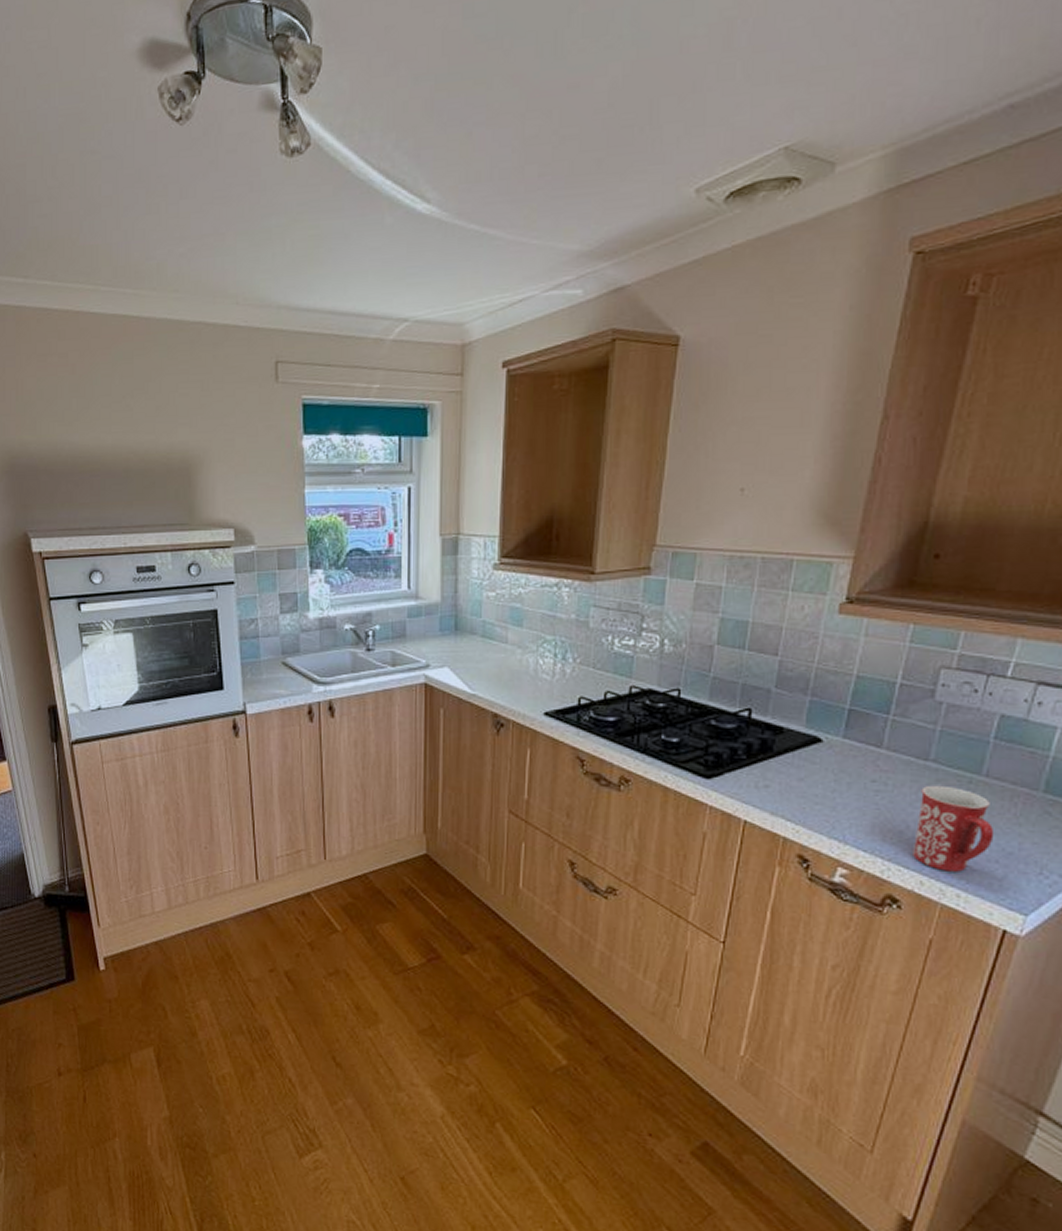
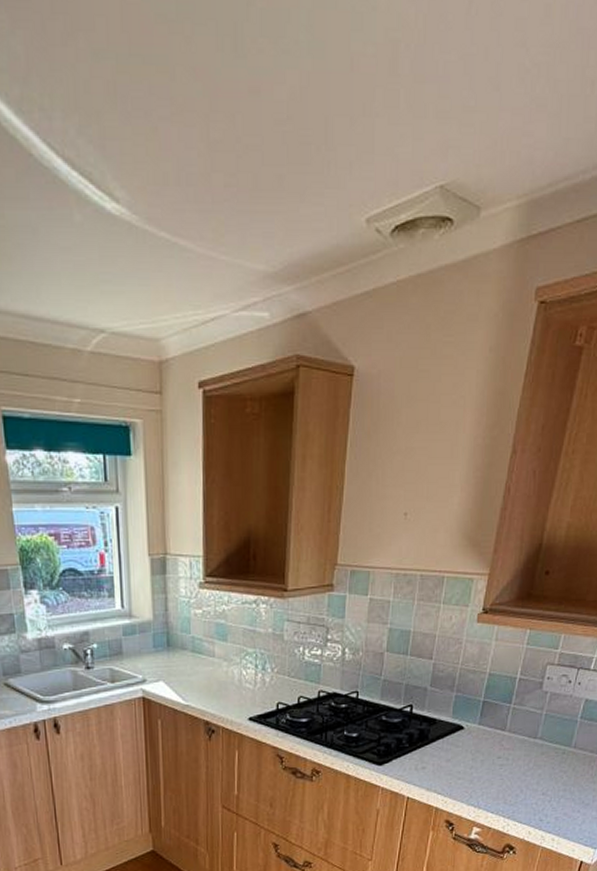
mug: present [913,785,995,872] -> none [524,757,578,822]

